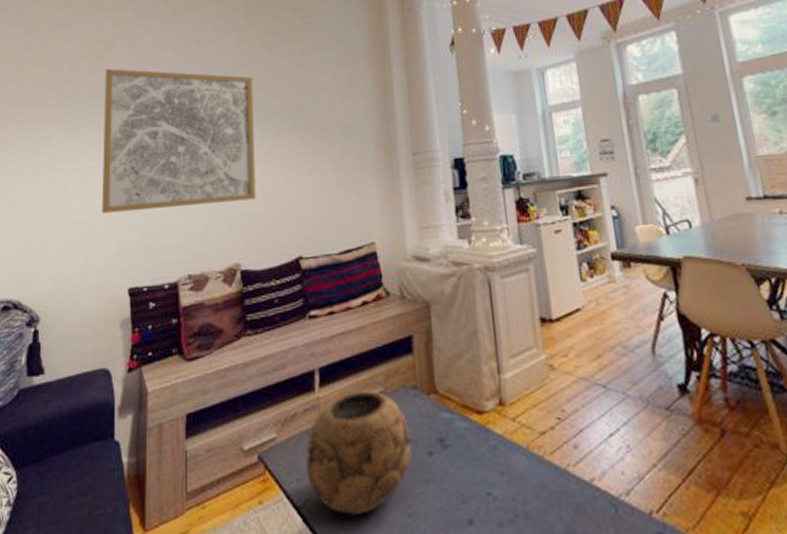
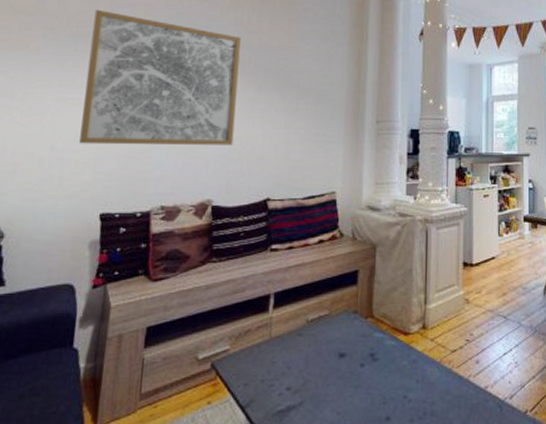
decorative bowl: present [306,390,411,517] -> none [254,313,346,414]

